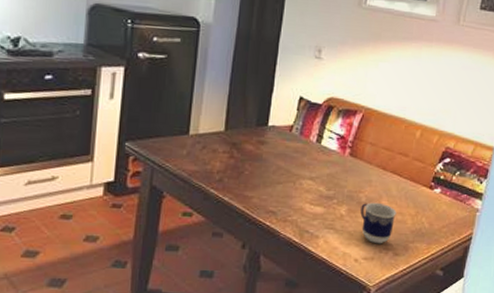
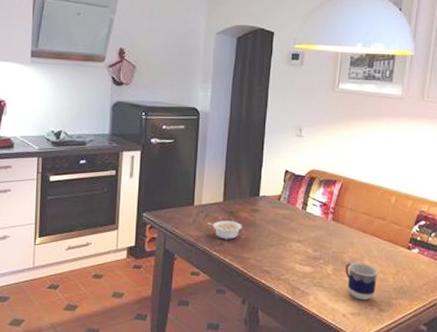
legume: none [204,153,246,176] -> present [207,220,242,240]

